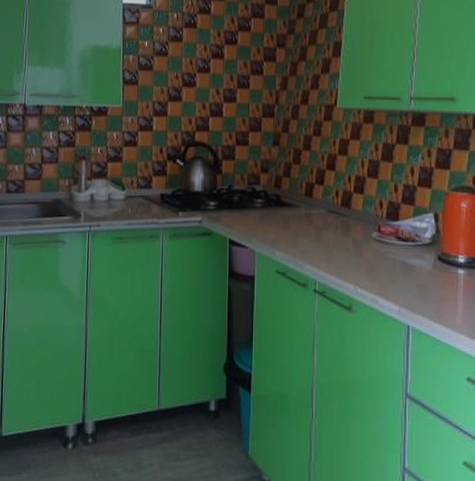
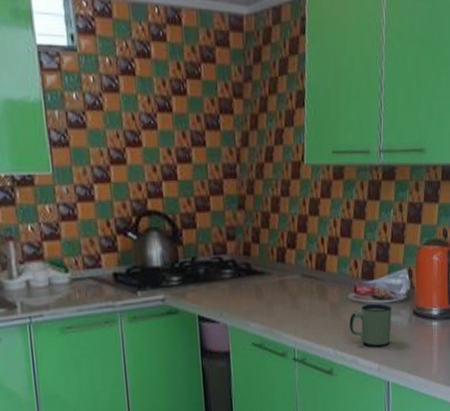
mug: none [372,245,415,290] -> present [349,303,392,348]

